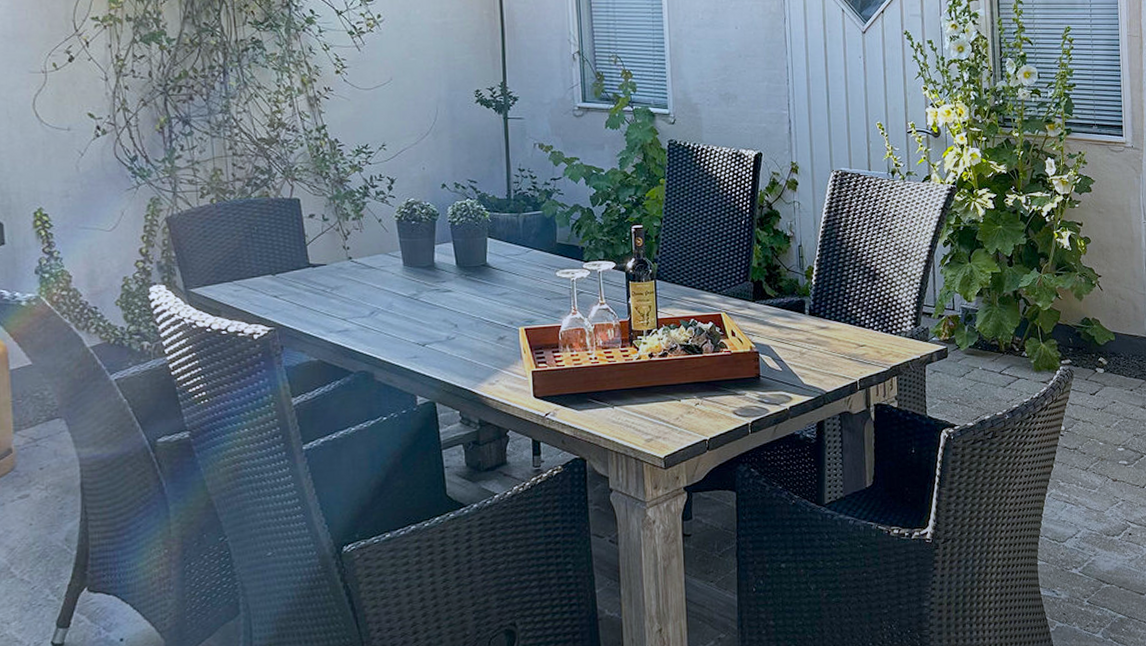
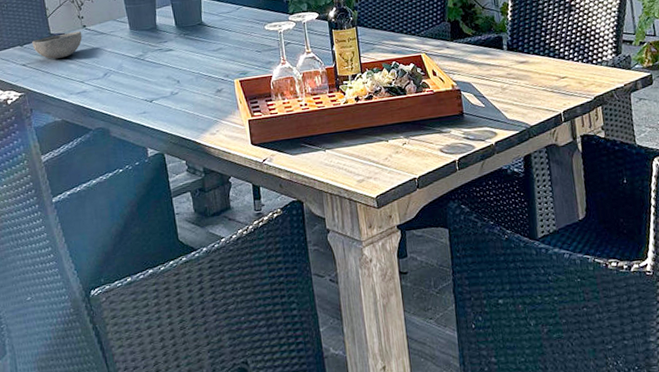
bowl: none [286,263,347,292] -> present [32,31,83,59]

